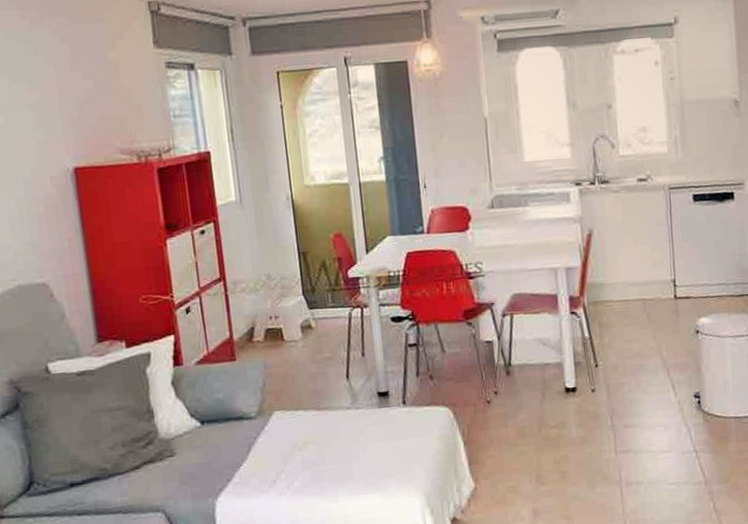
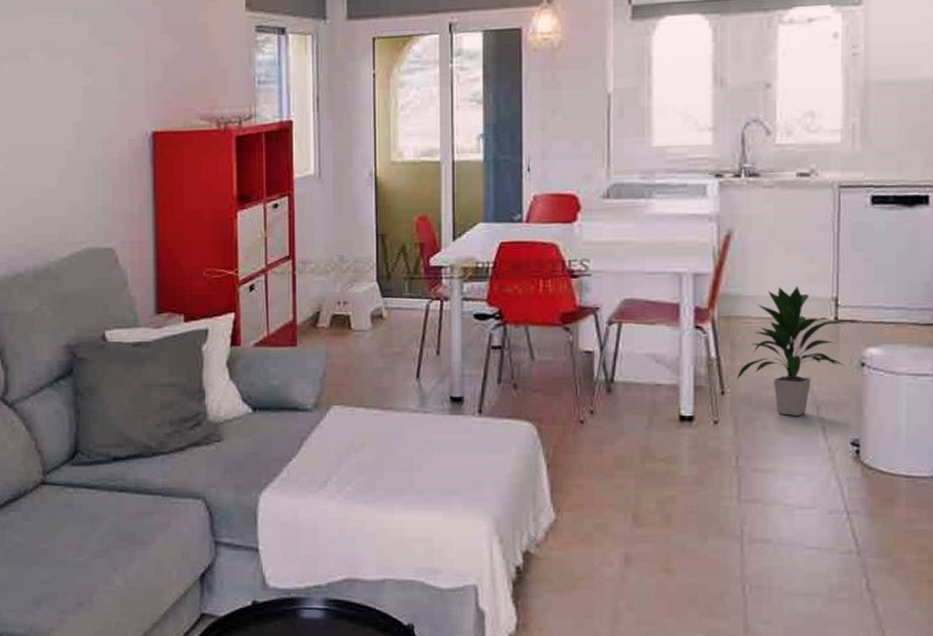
indoor plant: none [606,272,685,379] -> present [737,285,846,416]

